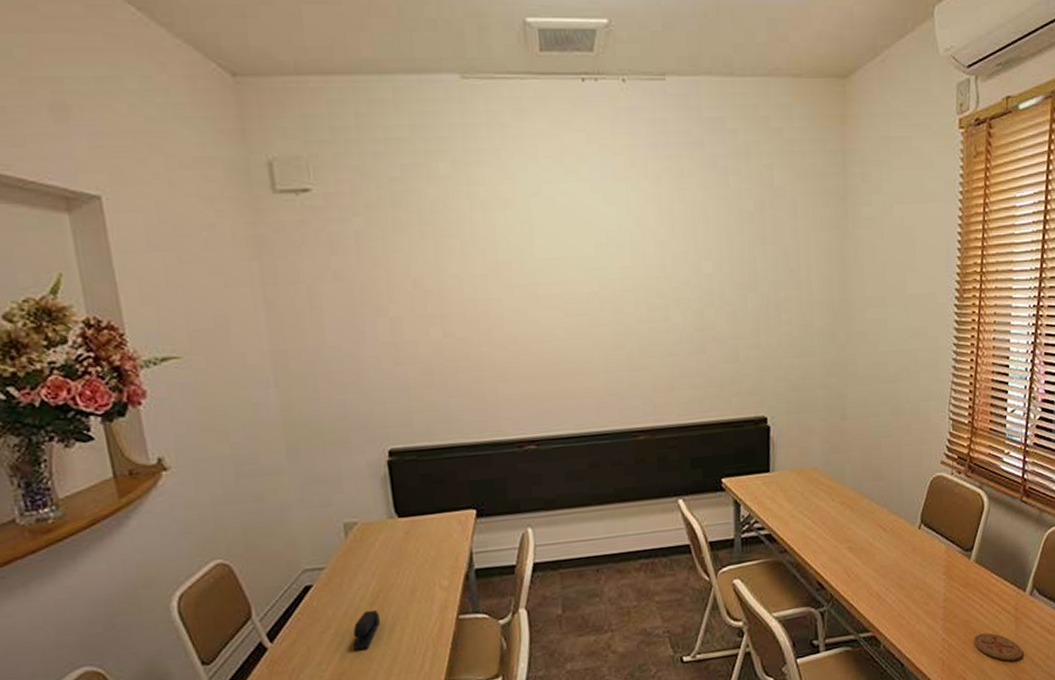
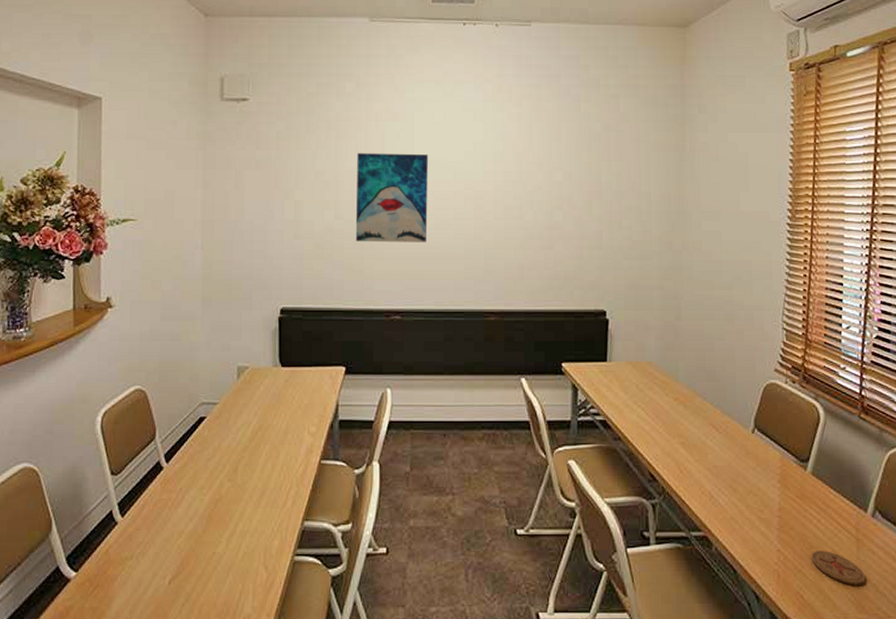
stapler: present [353,609,381,650] -> none [231,445,256,480]
wall art: none [463,249,559,363] -> present [355,153,428,242]

